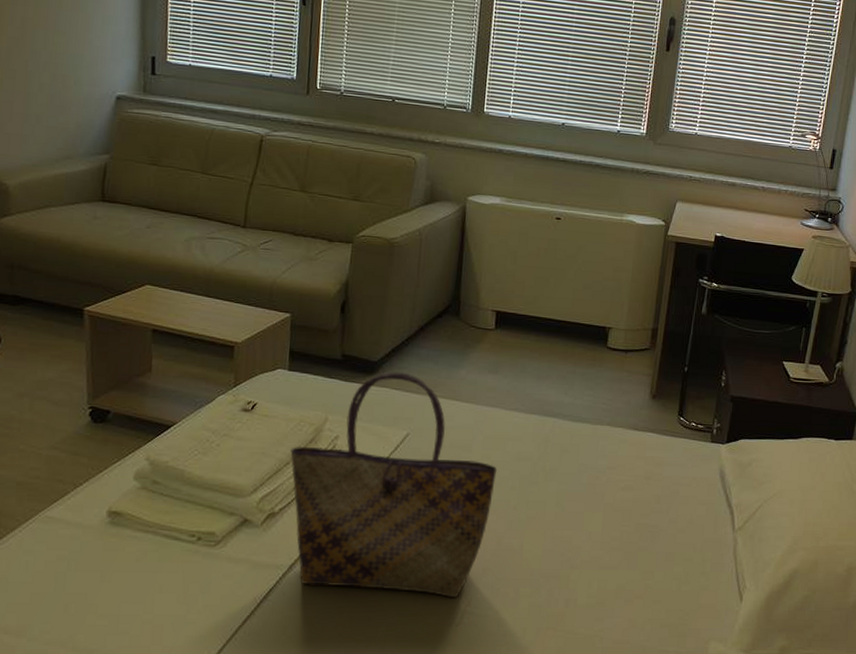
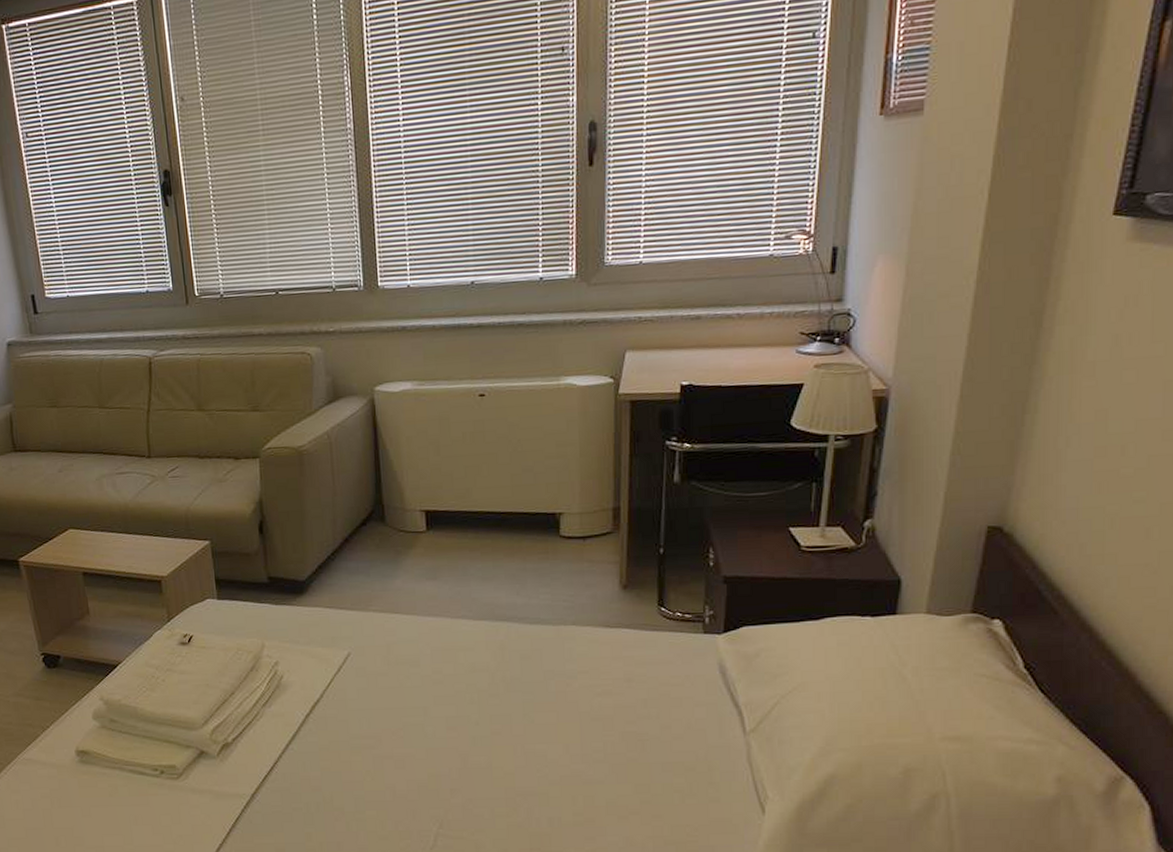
tote bag: present [290,371,498,598] -> none [233,589,452,821]

